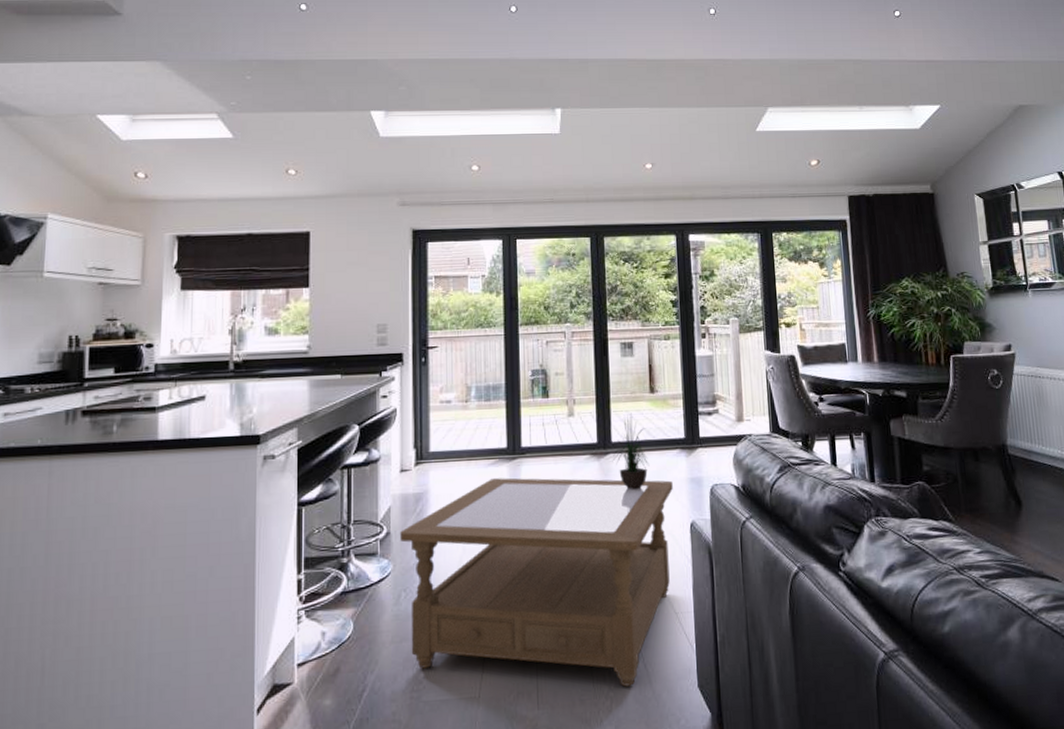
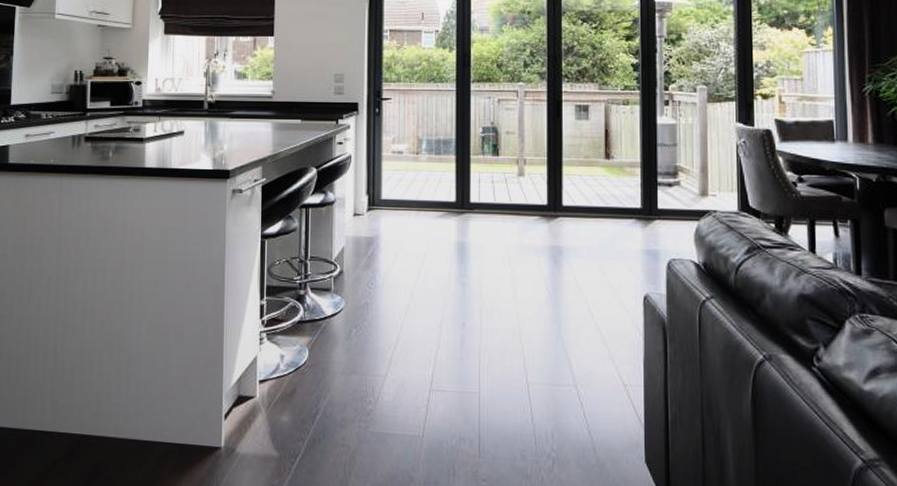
coffee table: present [400,477,673,687] -> none [352,230,626,450]
potted plant: present [612,413,651,491] -> none [562,177,605,256]

